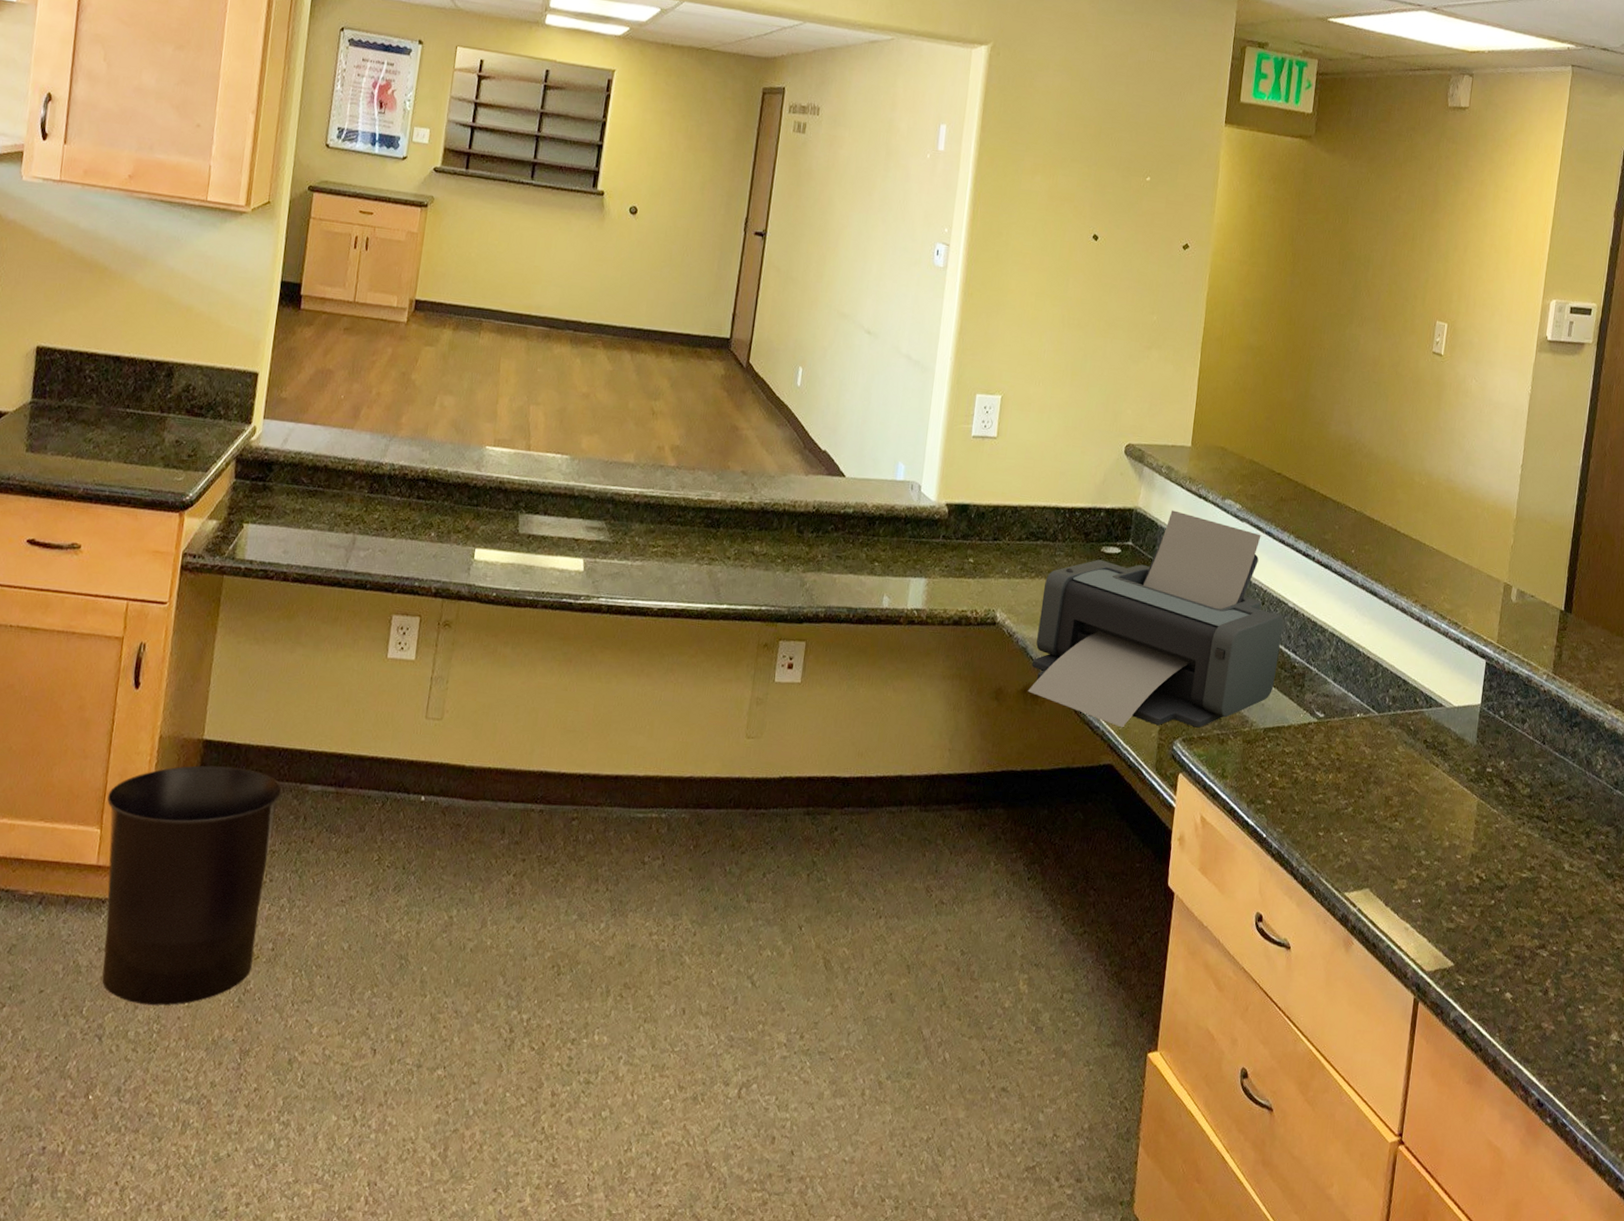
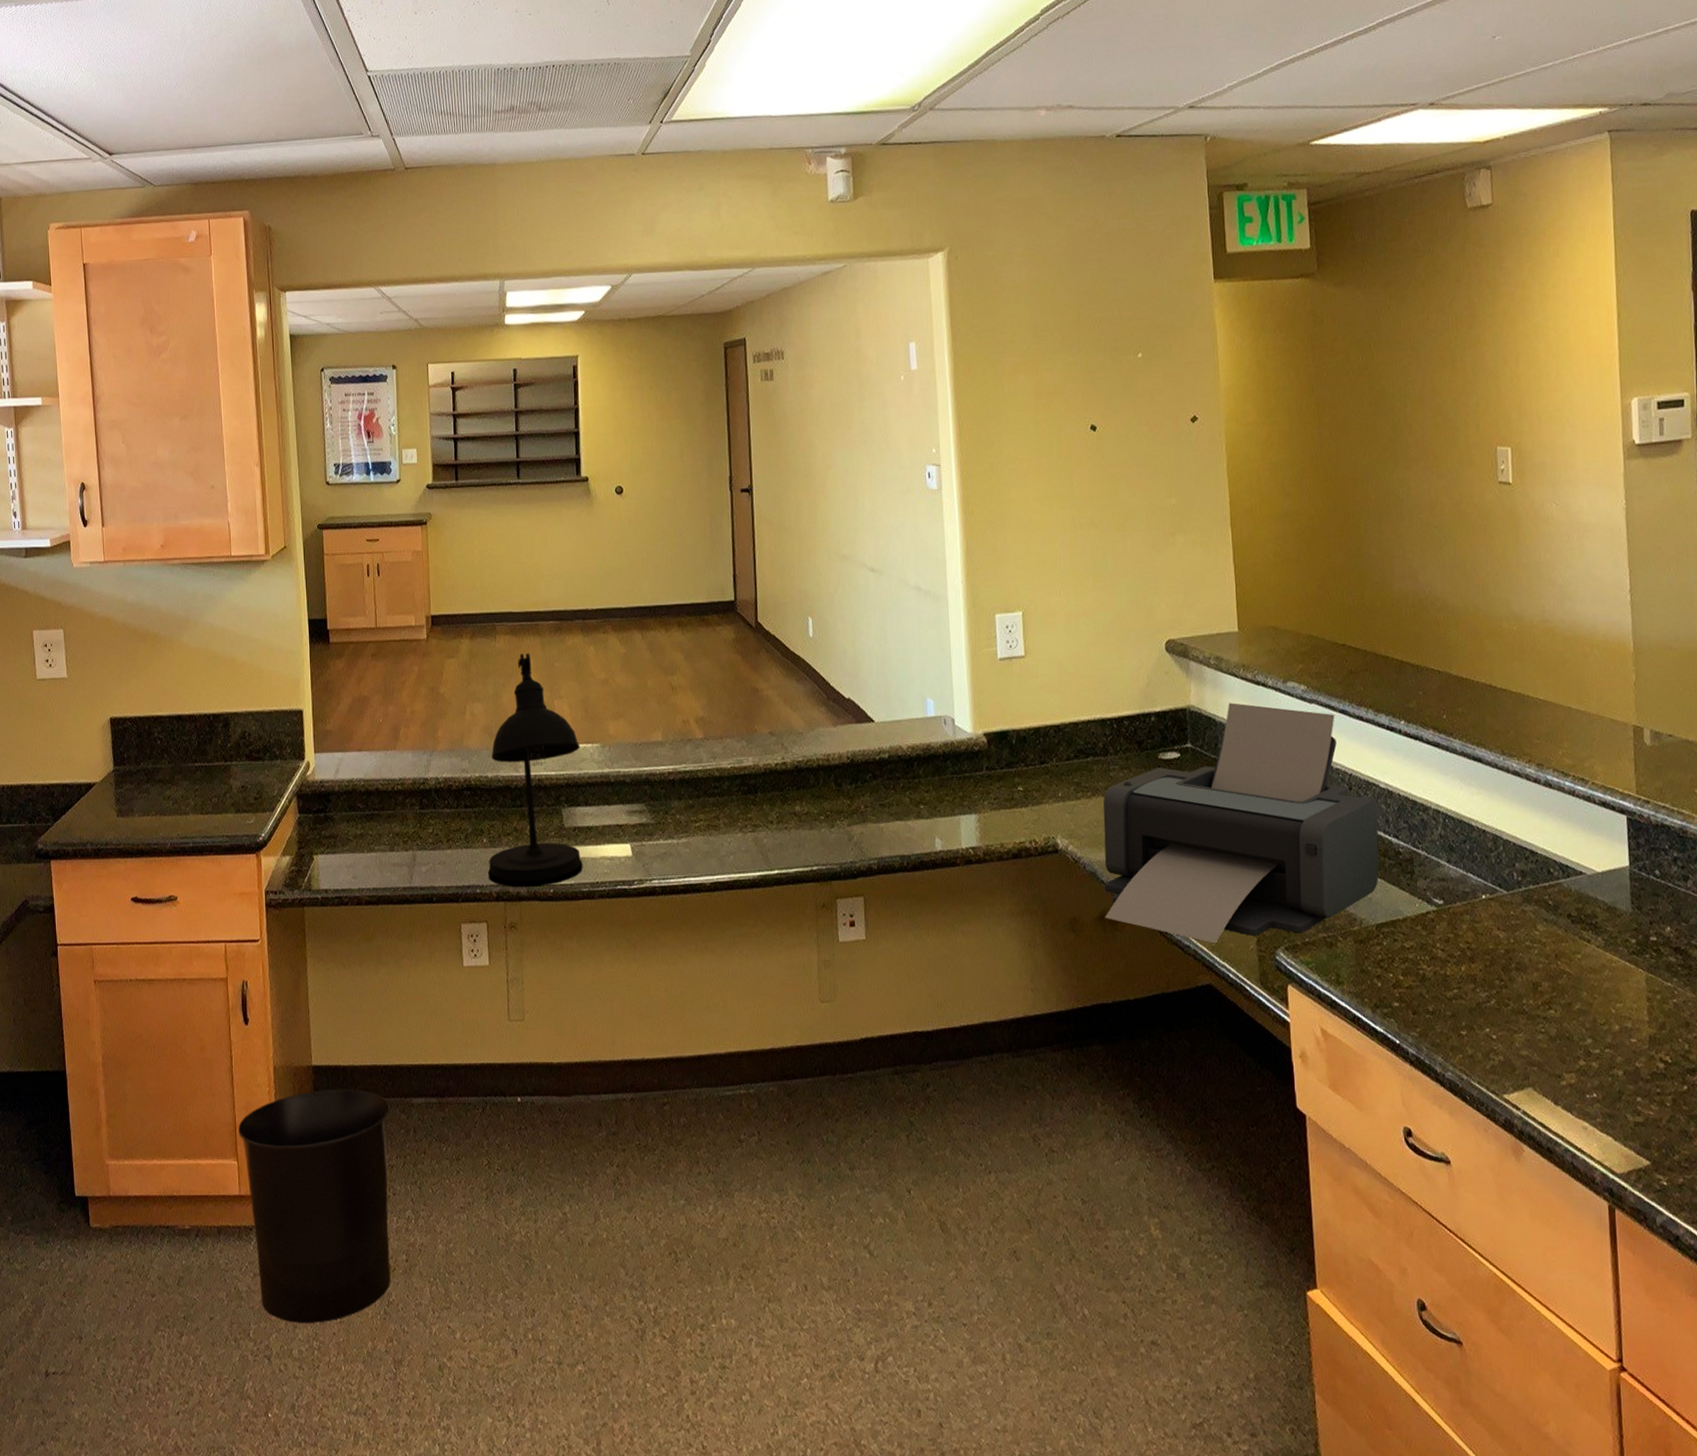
desk lamp: none [430,353,550,589] -> present [488,653,583,888]

